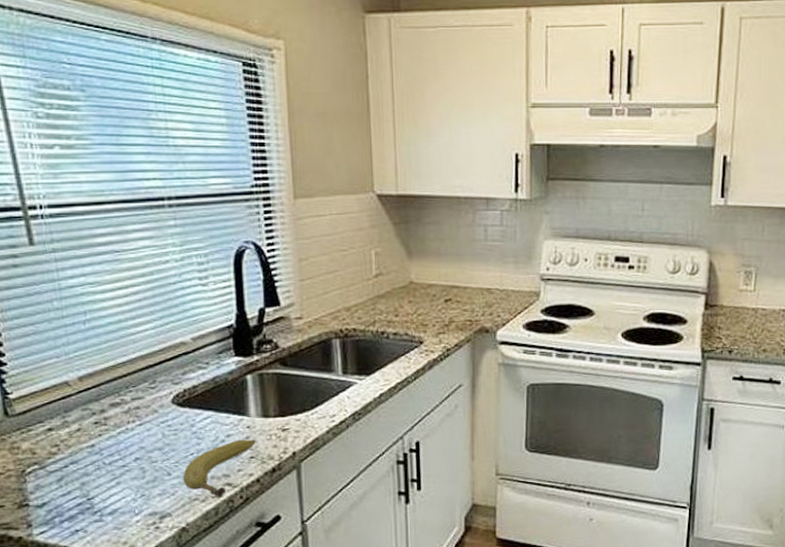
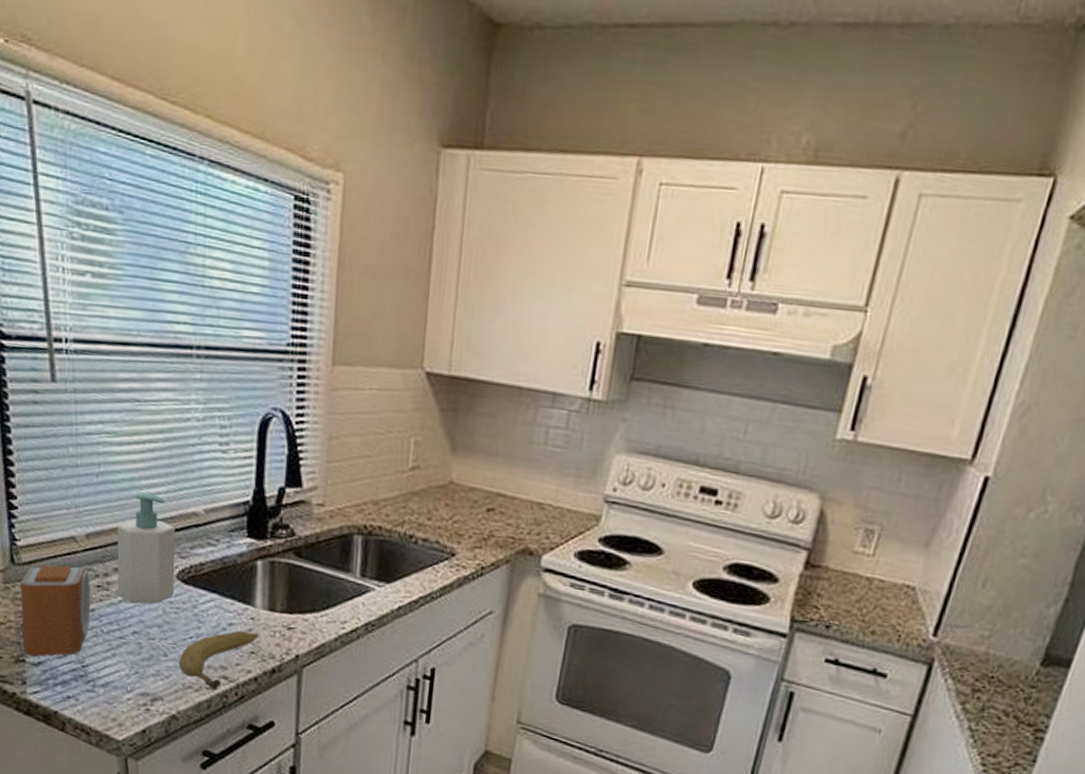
alarm clock: none [16,408,91,499] -> present [20,565,91,657]
soap bottle: none [109,331,171,433] -> present [117,492,176,604]

